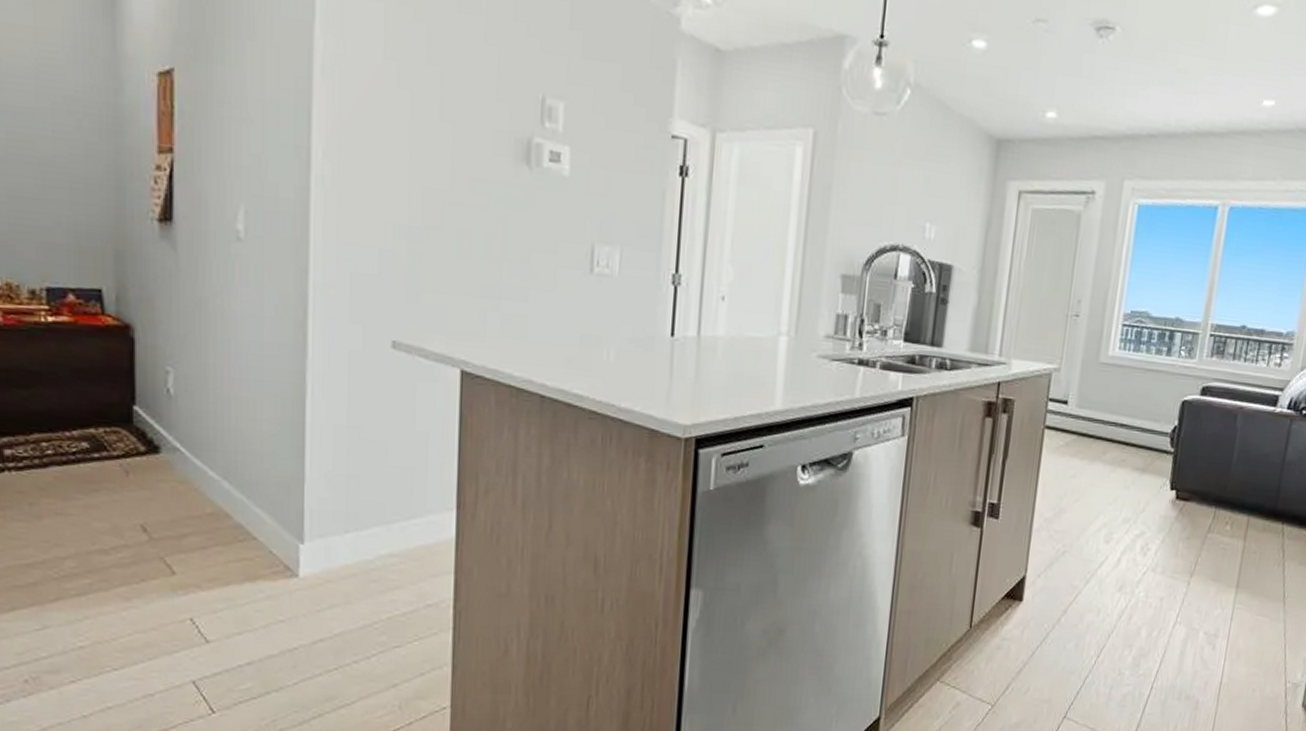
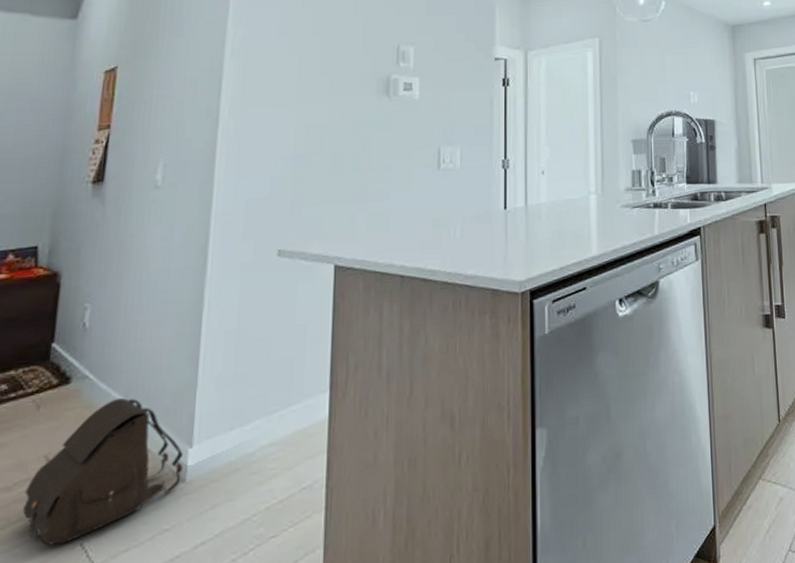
satchel: none [124,479,295,616] -> present [23,398,183,546]

